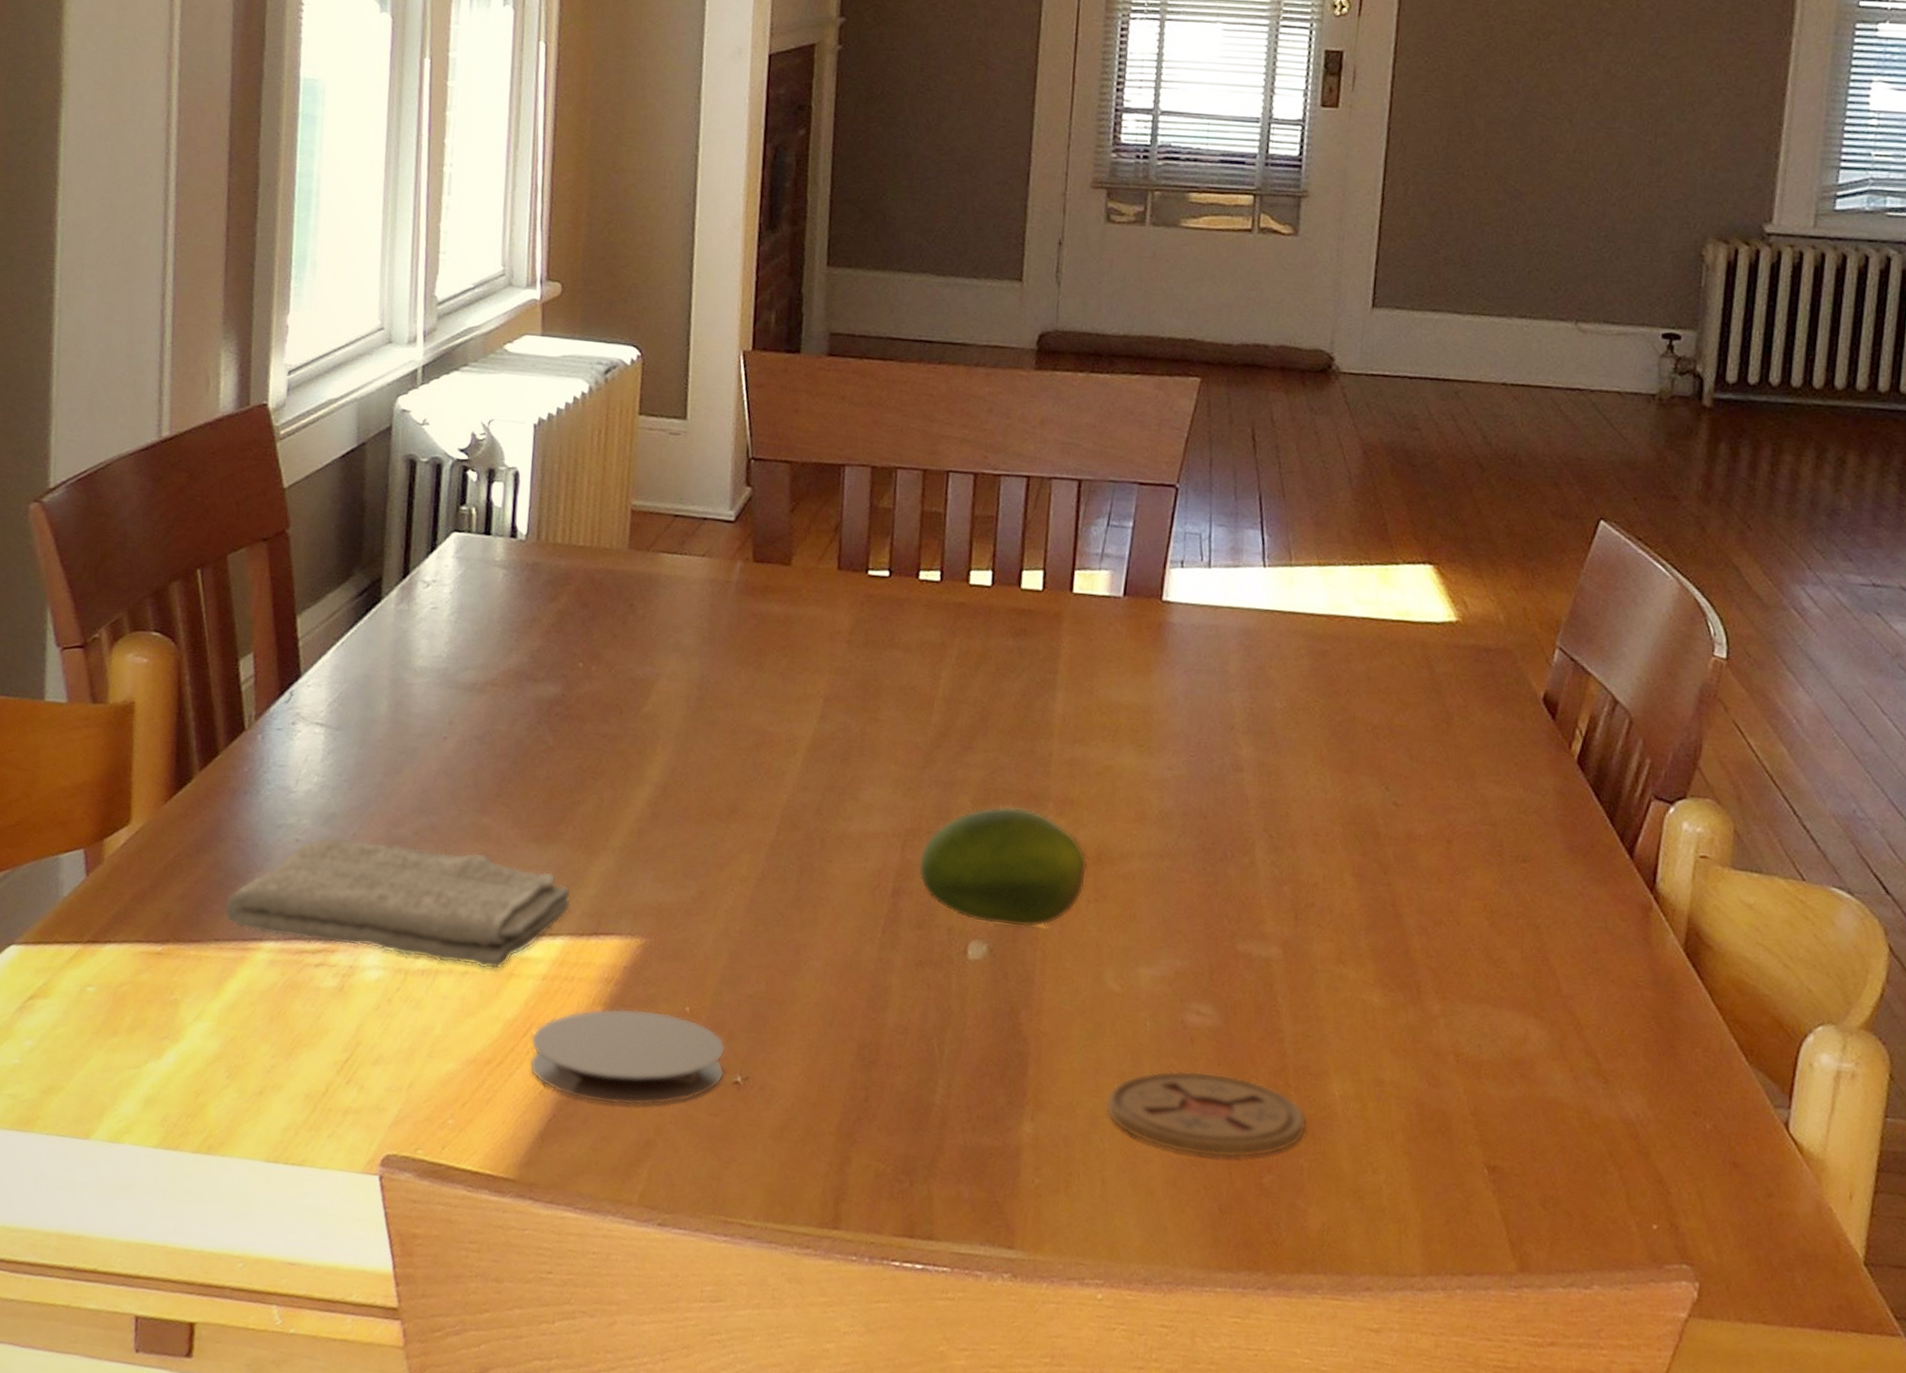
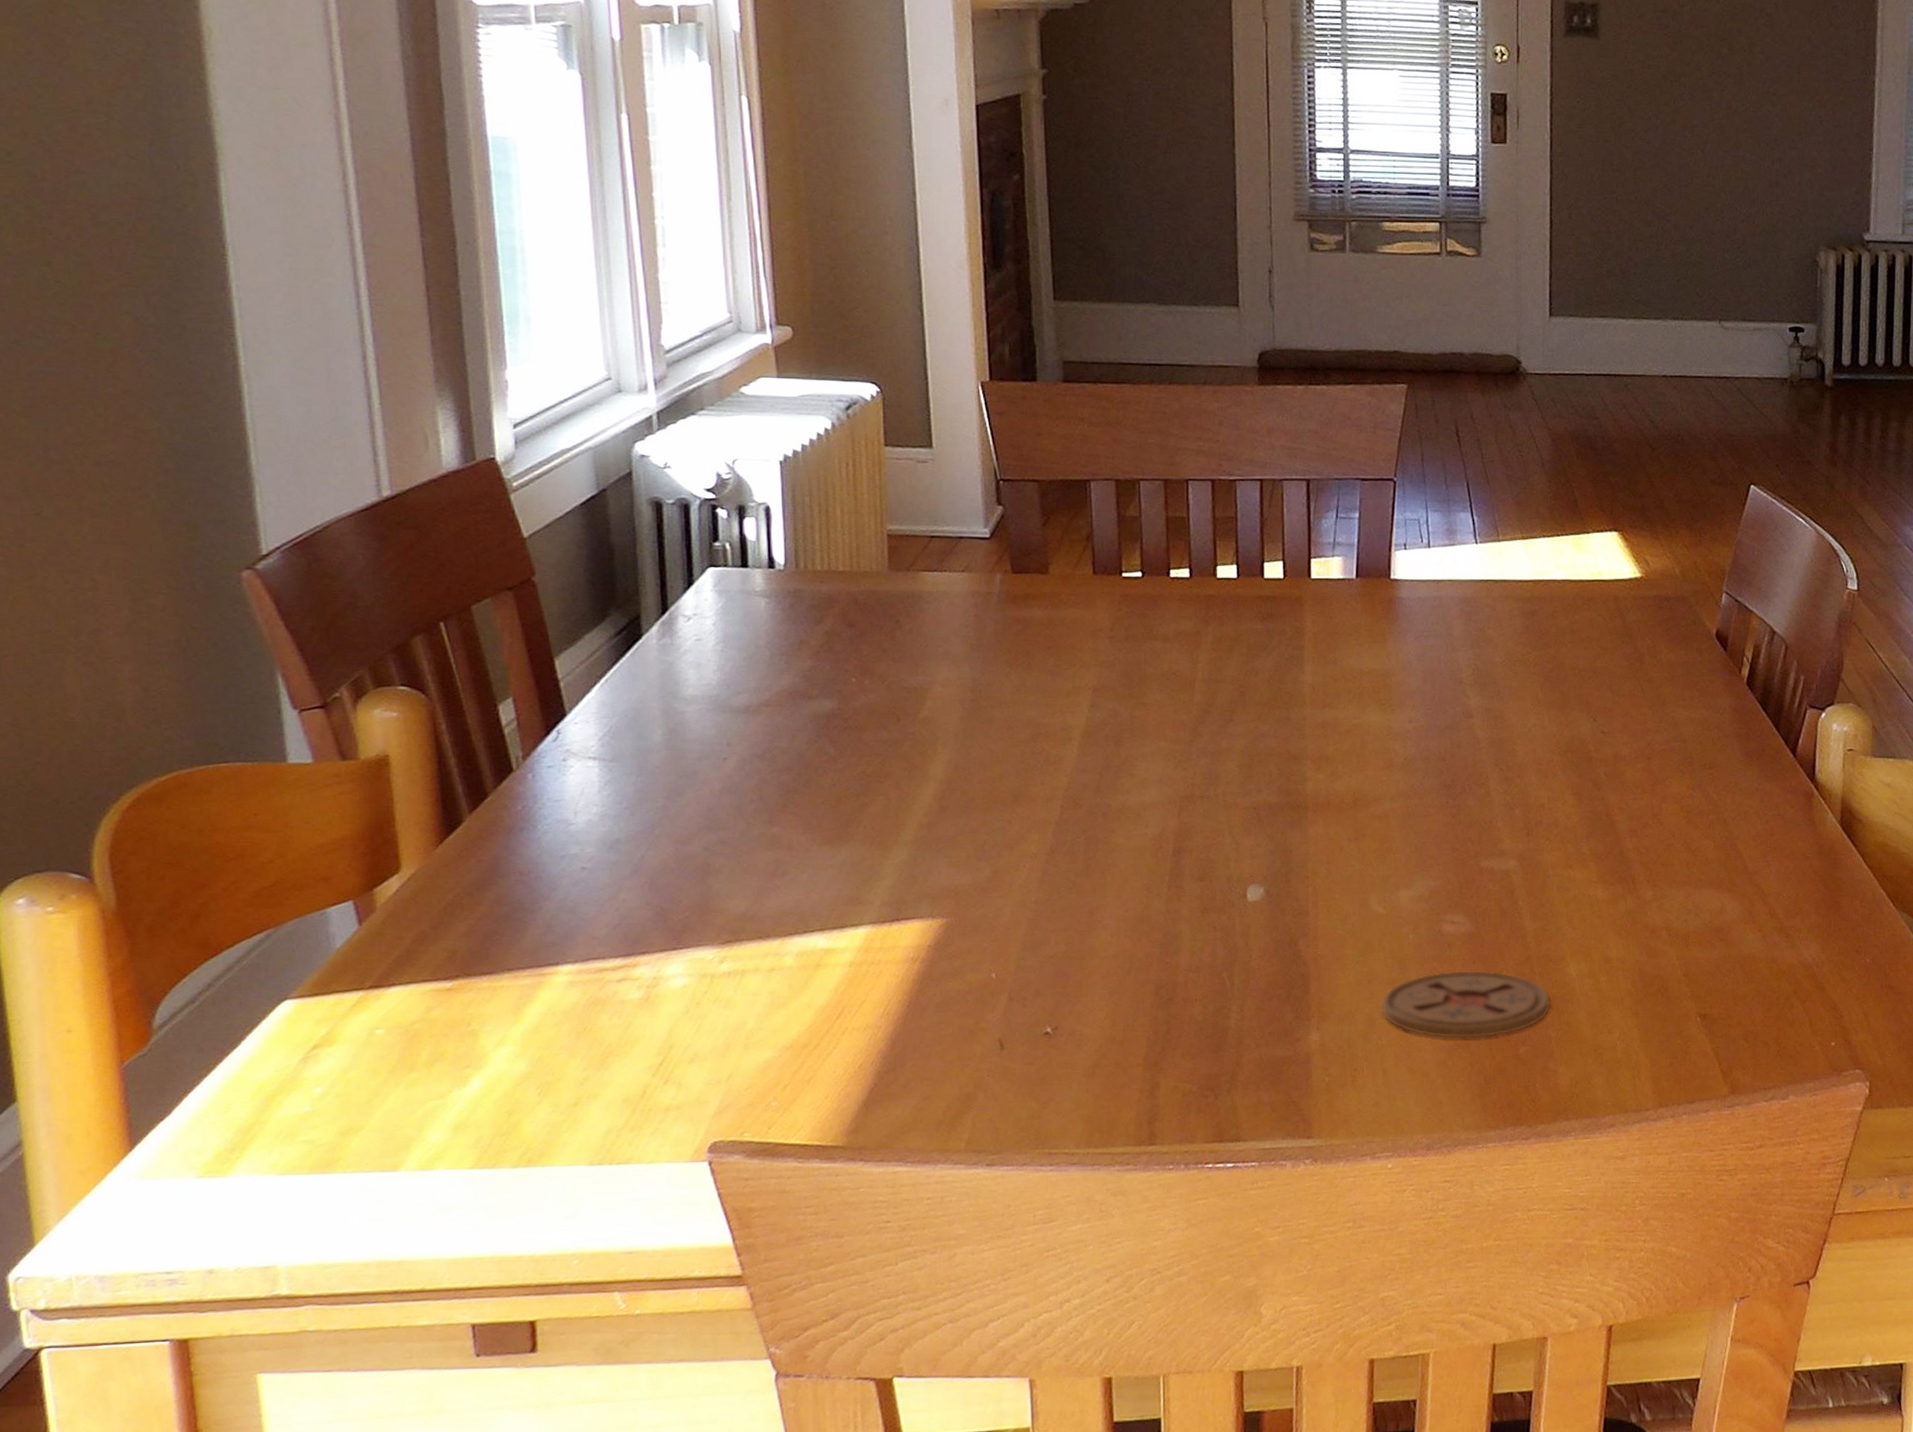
washcloth: present [225,836,571,969] -> none [515,861,870,963]
coaster: present [529,1008,726,1106] -> none [844,981,1035,1068]
fruit: present [918,805,1088,928] -> none [1195,767,1346,870]

